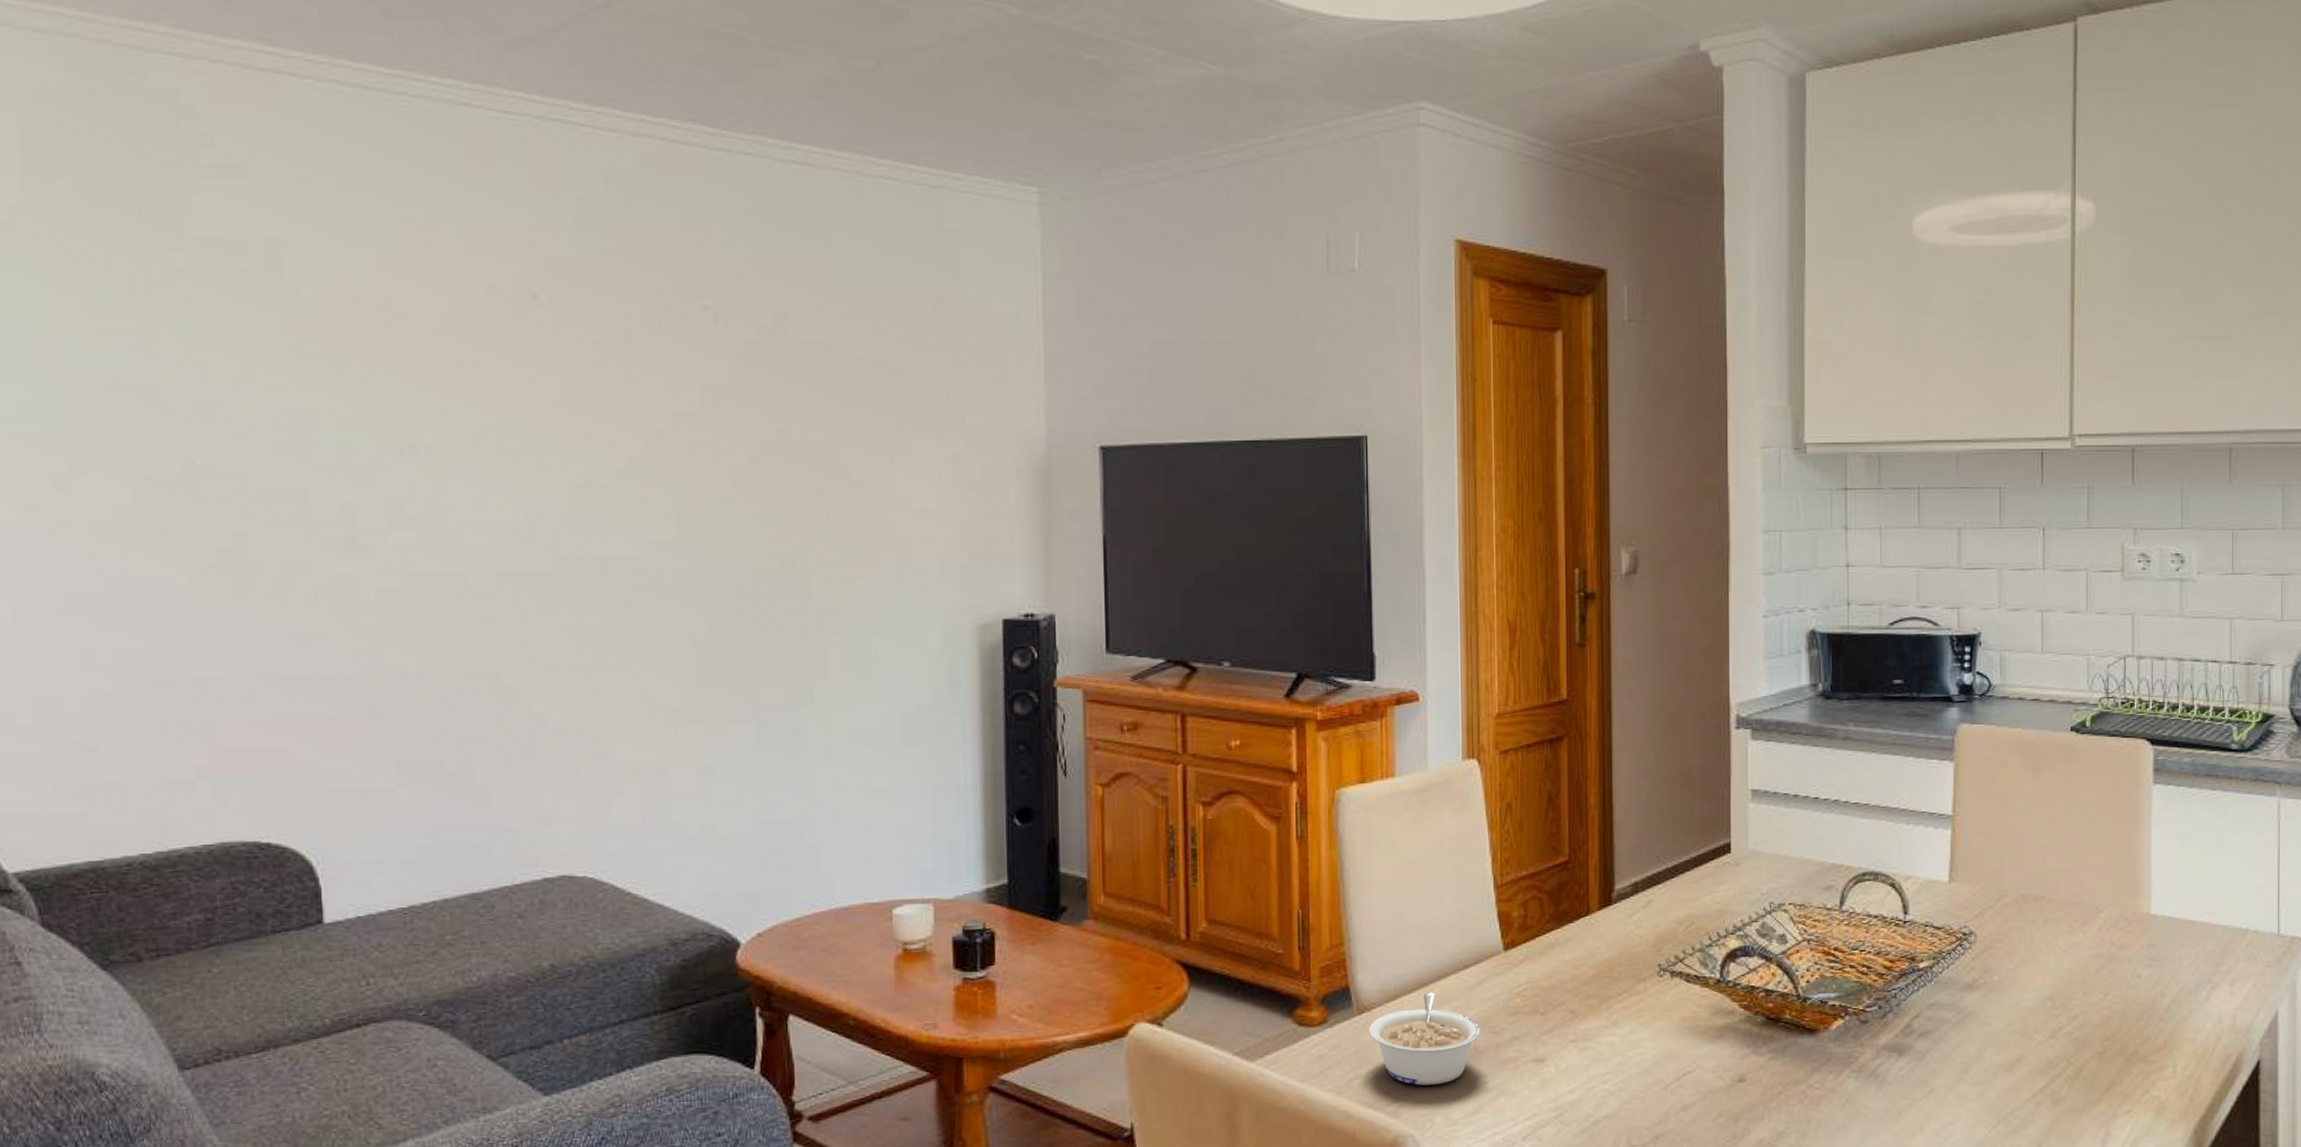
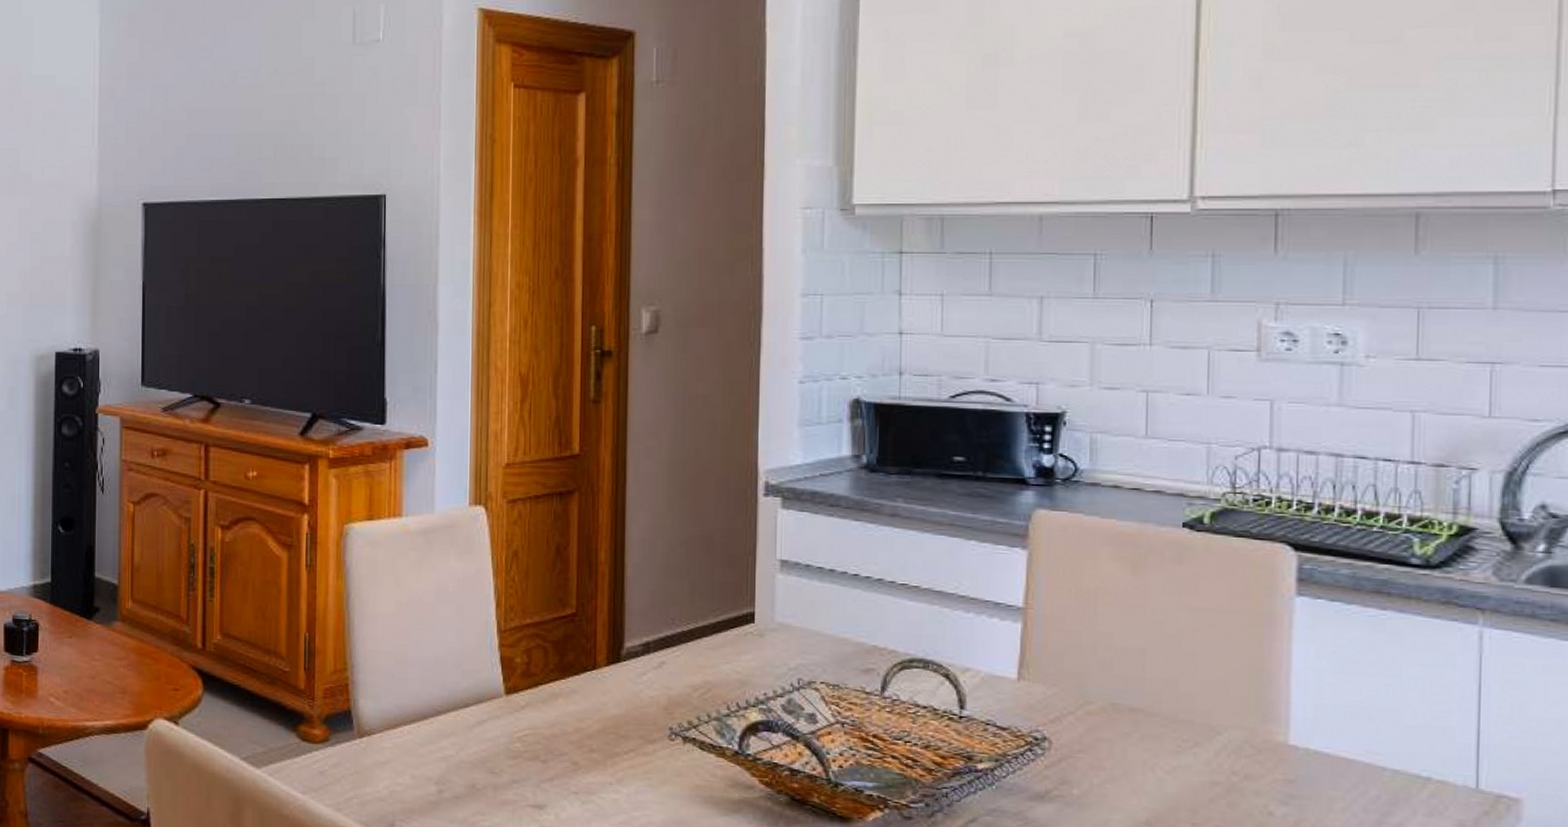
legume: present [1368,992,1480,1086] -> none [368,725,479,816]

